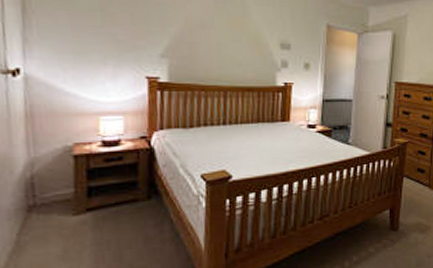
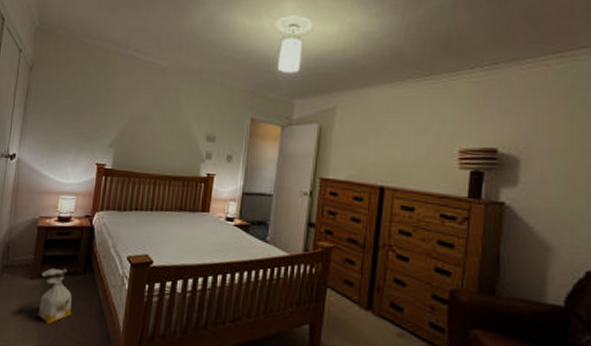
bag: none [90,197,139,259] -> present [36,268,72,324]

